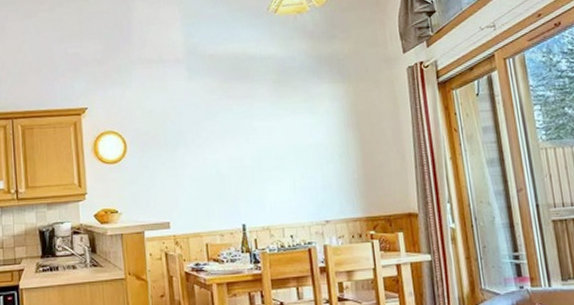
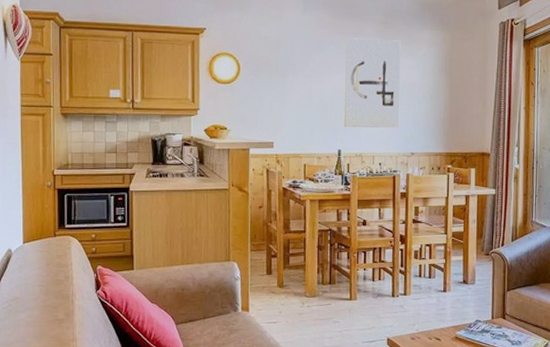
wall art: none [237,98,307,199] -> present [344,38,401,128]

